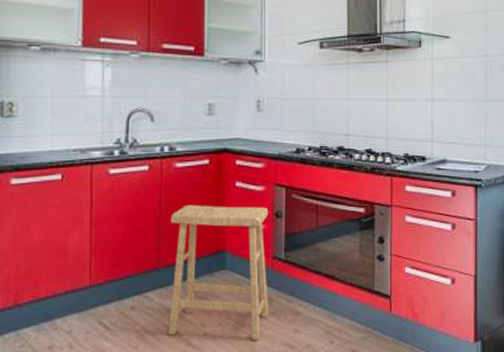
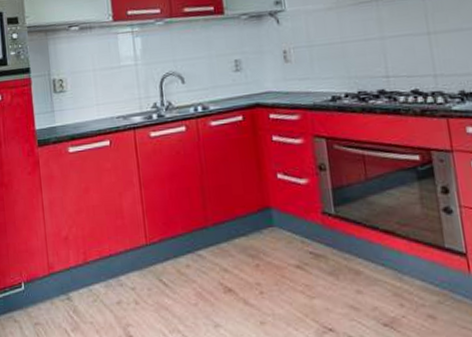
stool: present [168,205,269,340] -> none [212,160,326,301]

